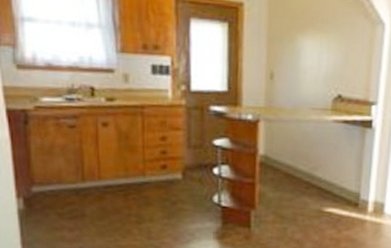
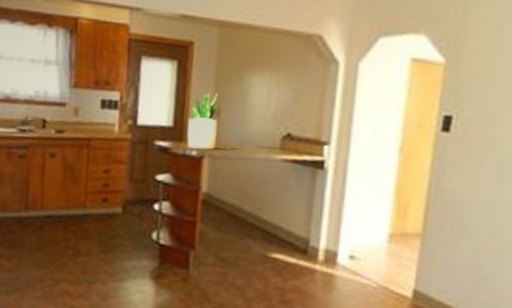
planter: none [242,53,272,113] -> present [187,90,219,150]

